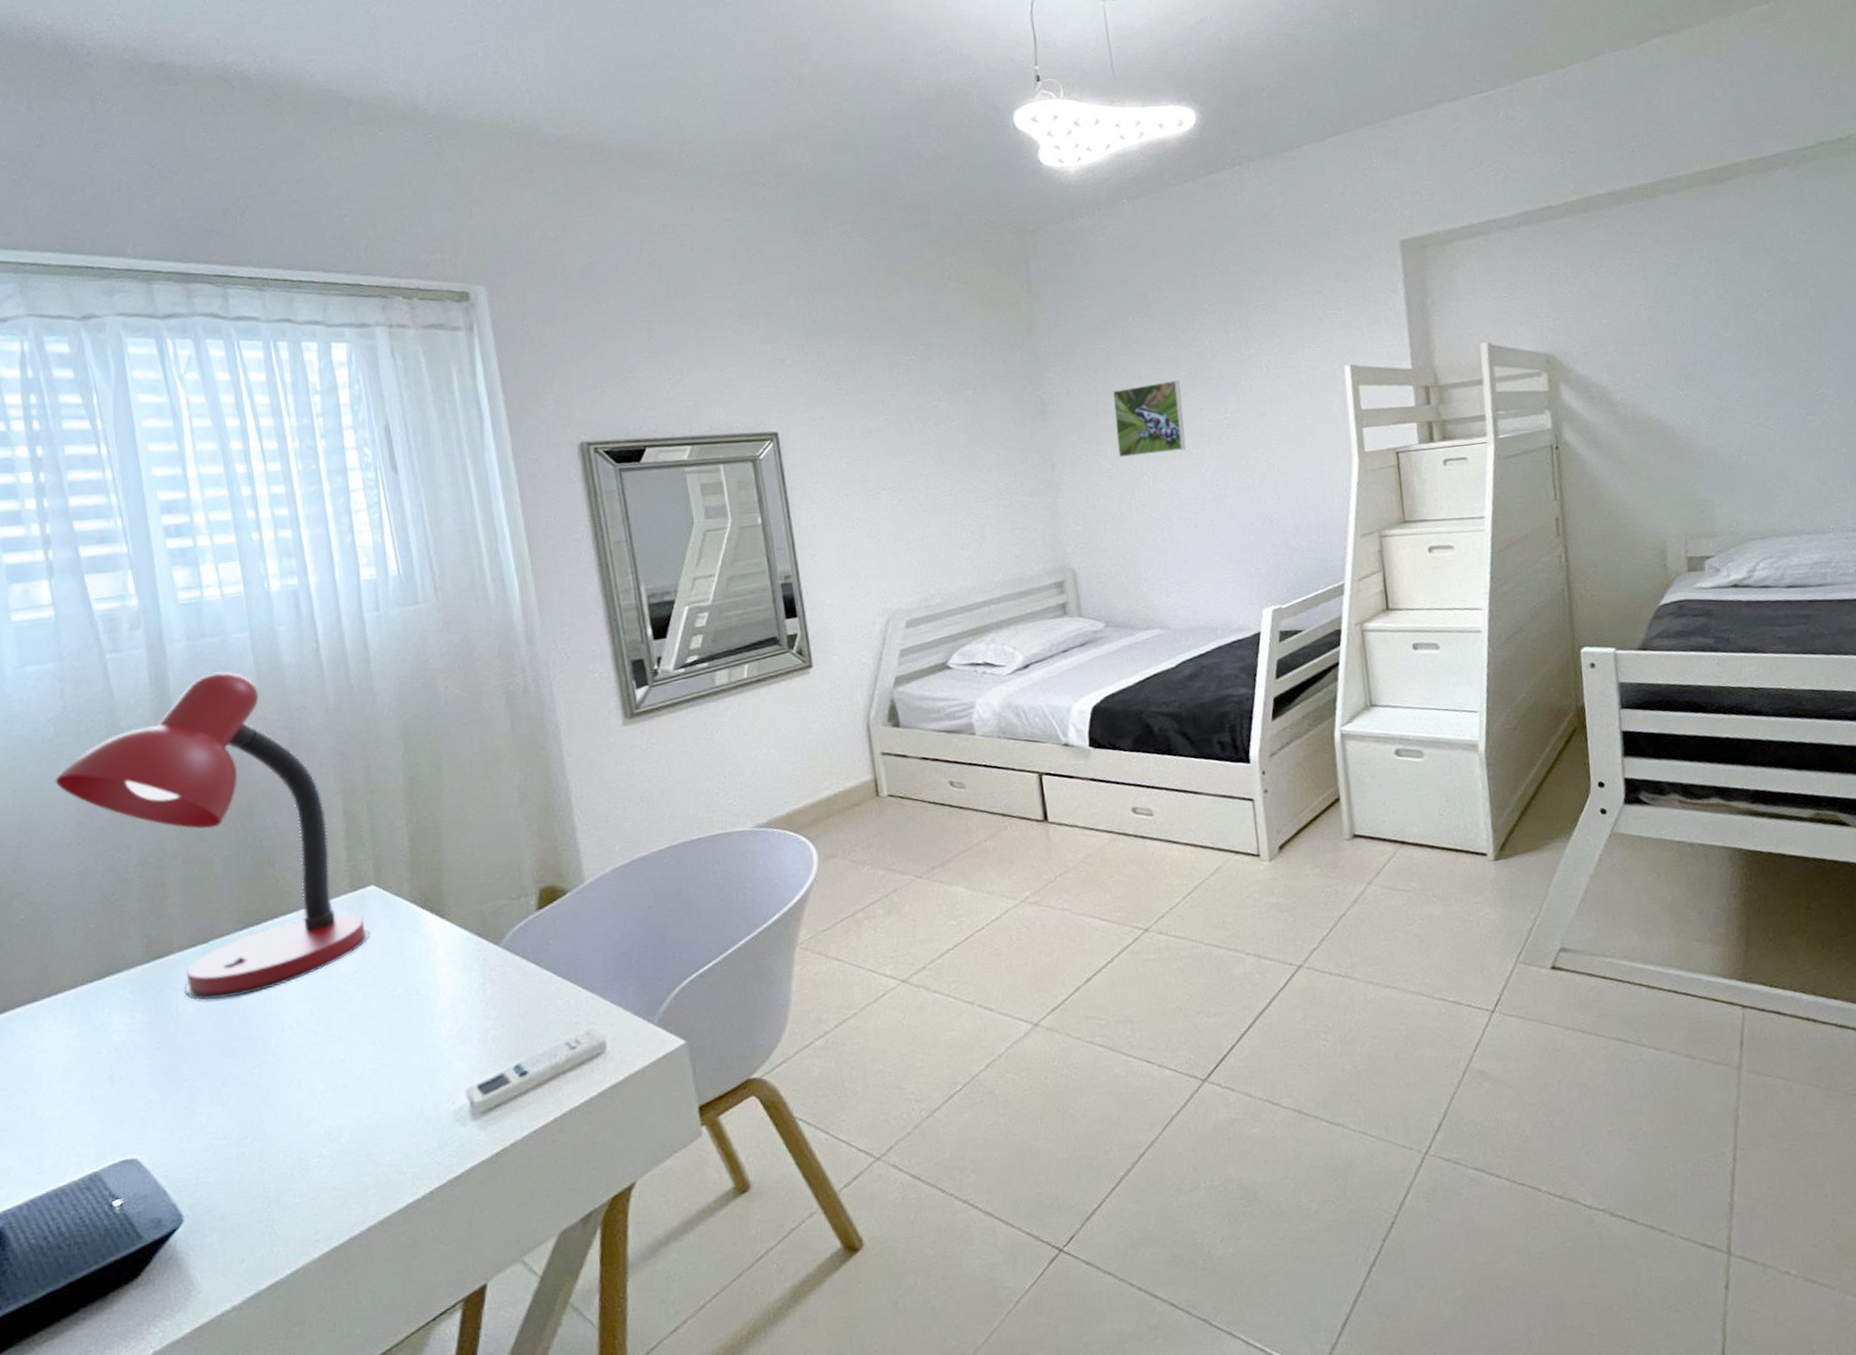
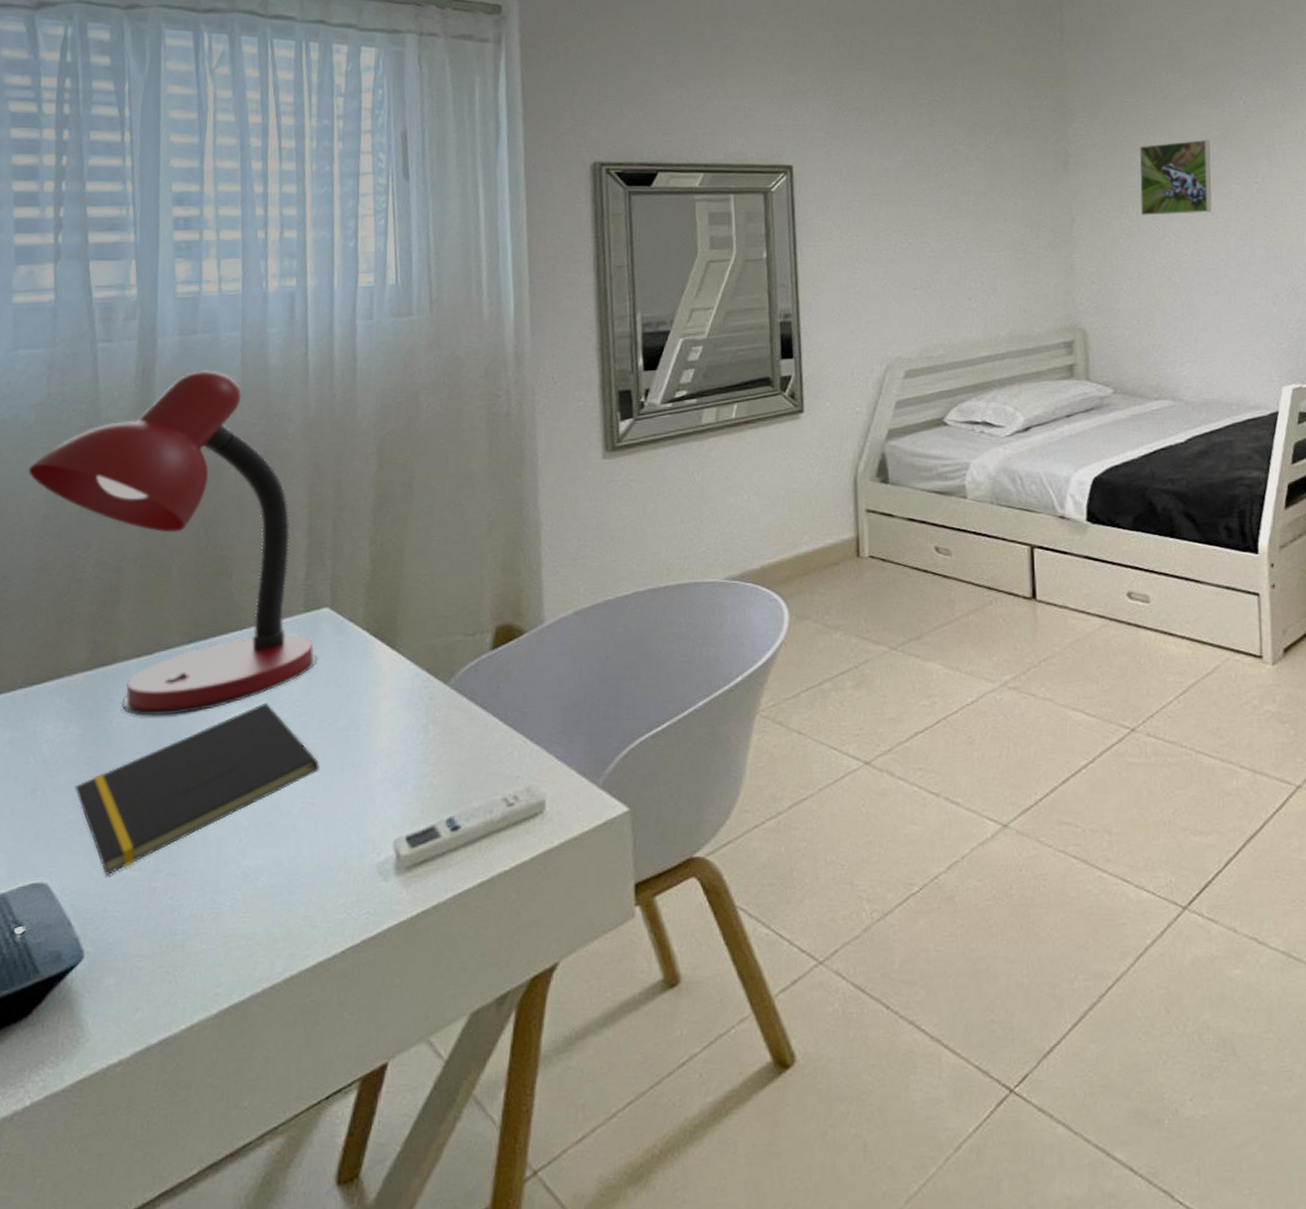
notepad: none [150,977,386,1146] -> present [75,702,320,875]

